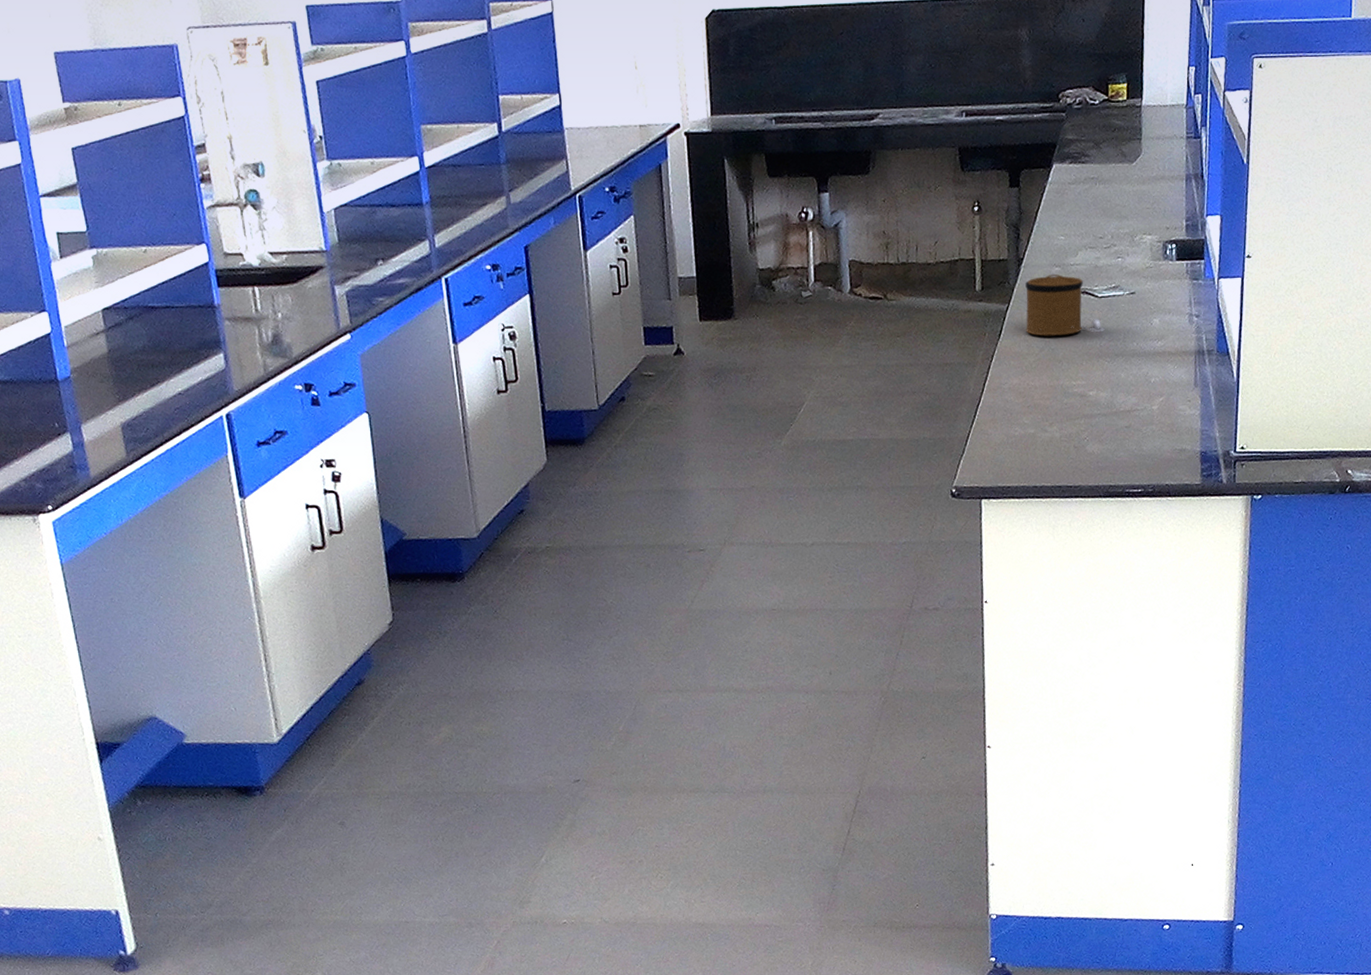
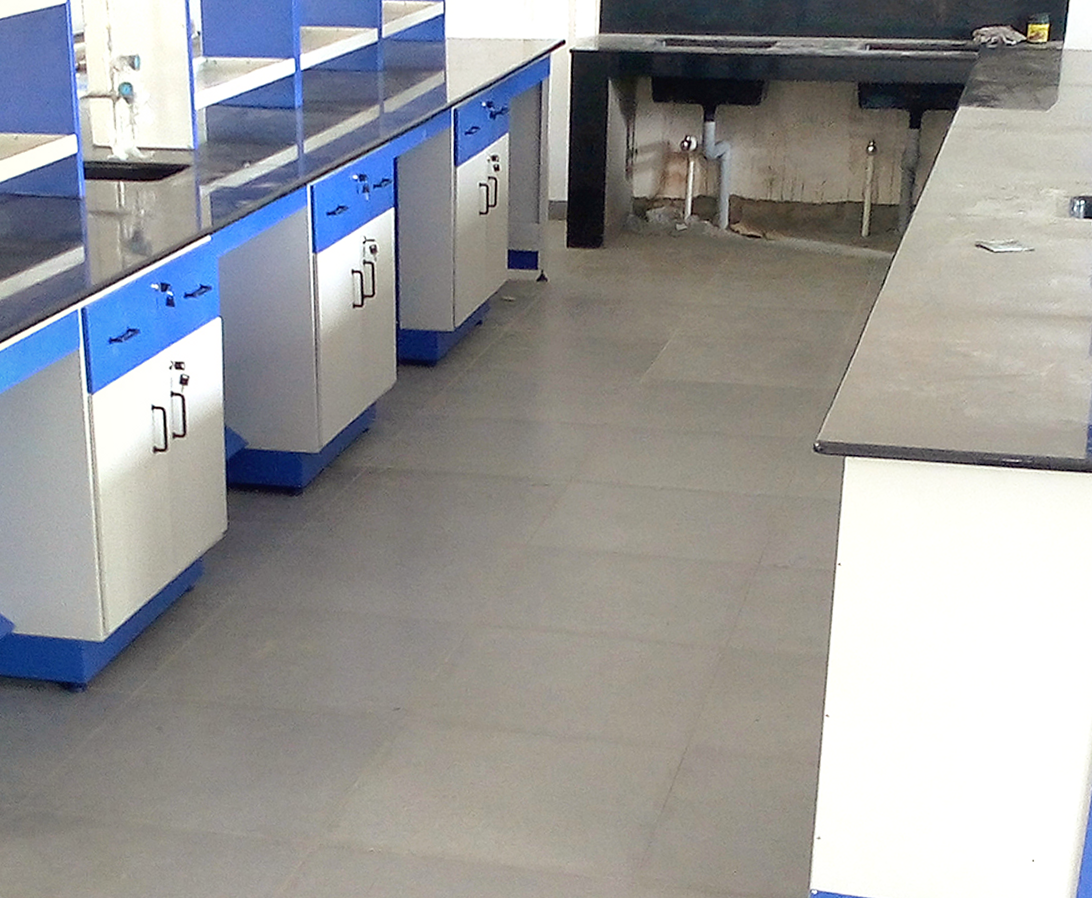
speaker: present [1025,274,1105,336] -> none [911,224,997,290]

